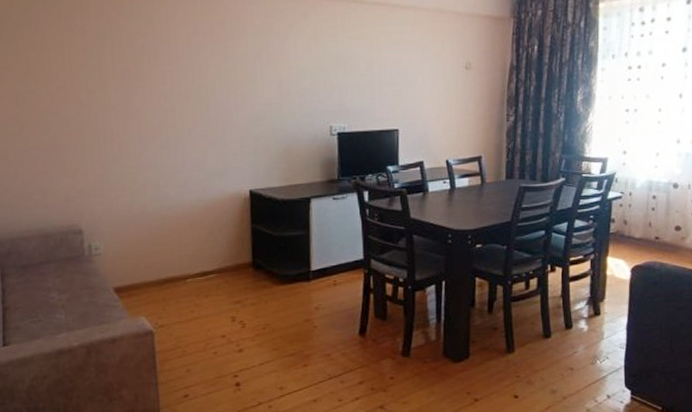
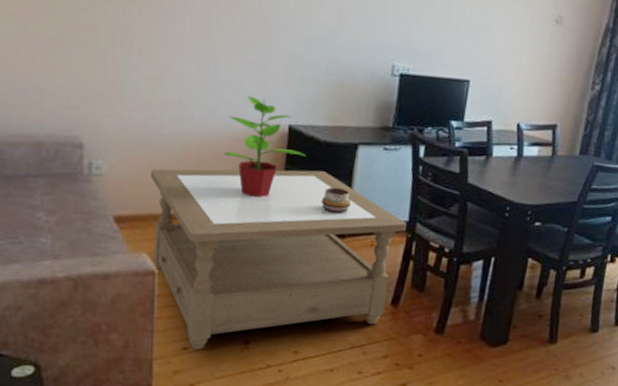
coffee table: none [140,225,362,396] -> present [151,168,406,350]
potted plant: none [198,170,268,256] -> present [224,96,306,197]
decorative bowl: none [285,237,312,260] -> present [320,187,352,213]

